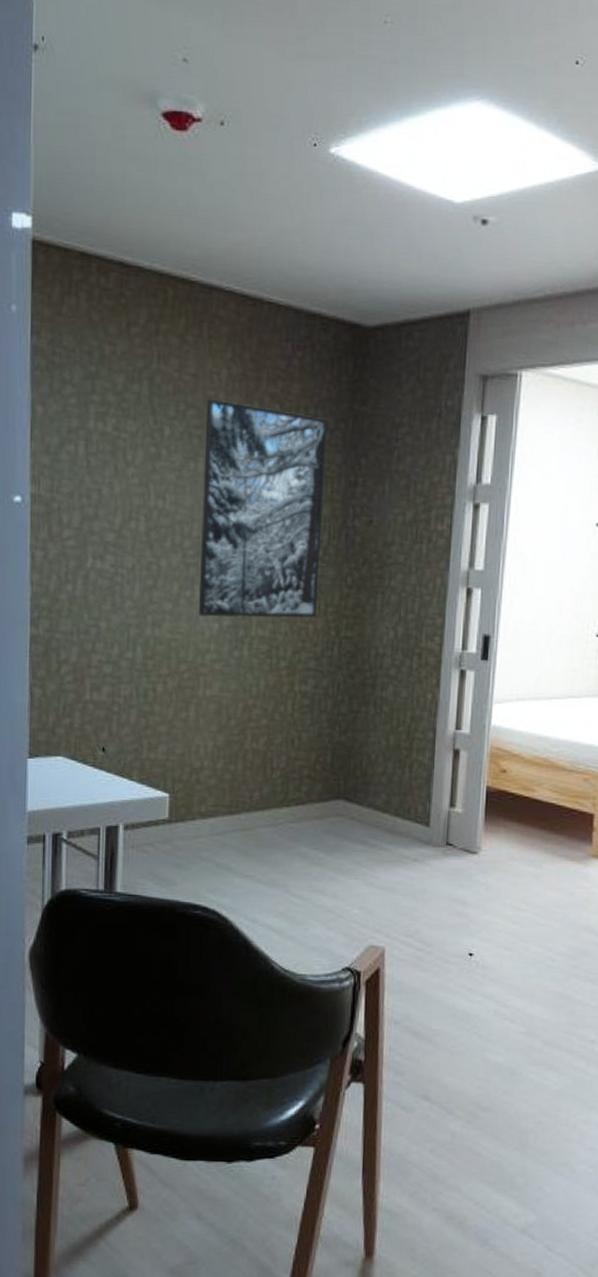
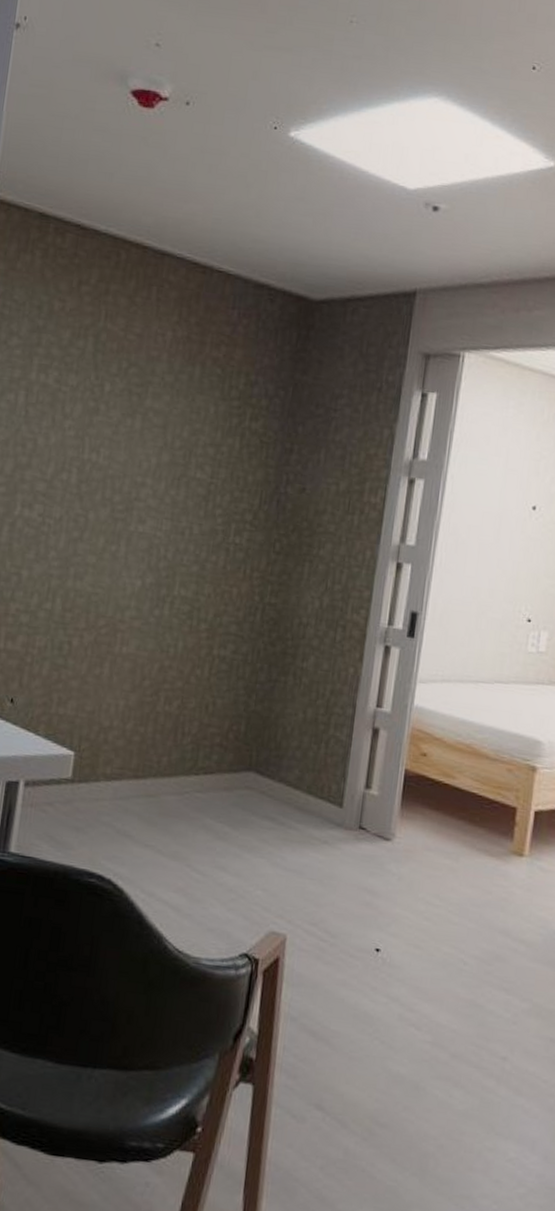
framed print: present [199,399,328,619] -> none [122,358,268,582]

